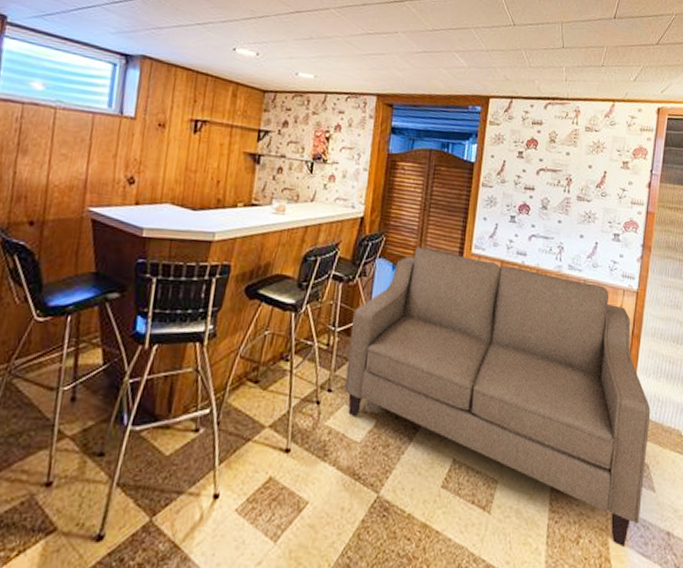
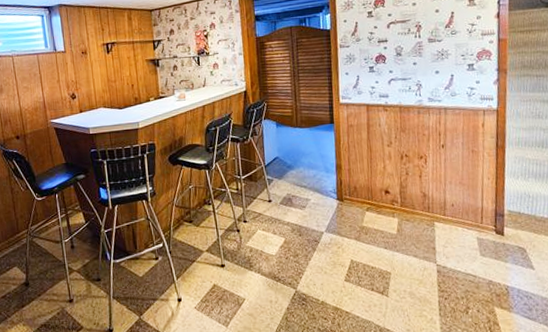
sofa: present [344,247,651,547] -> none [252,105,523,313]

